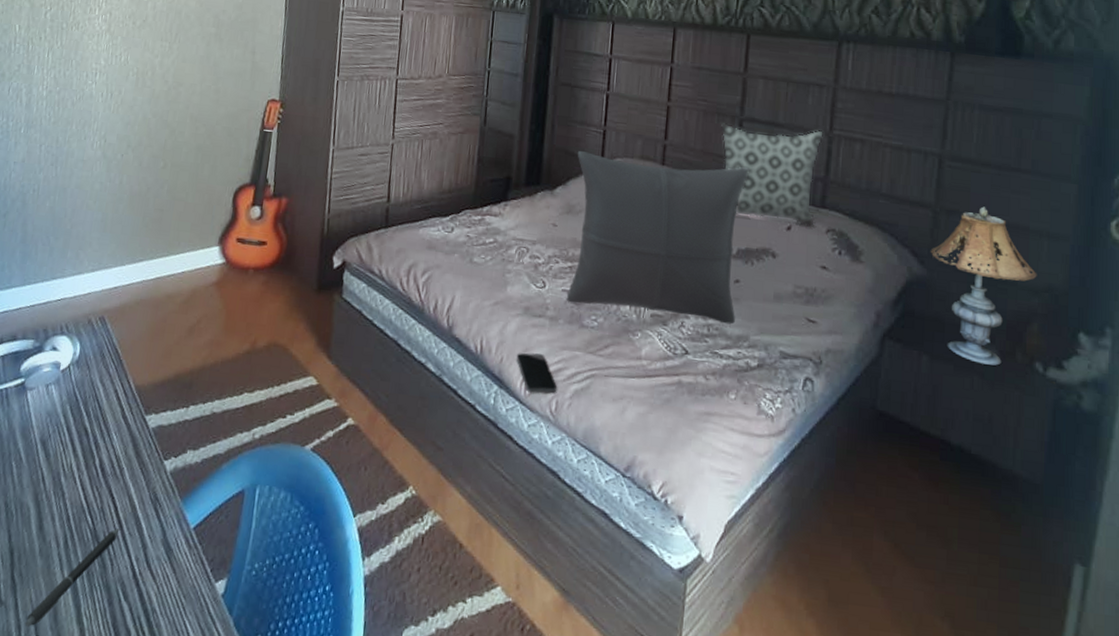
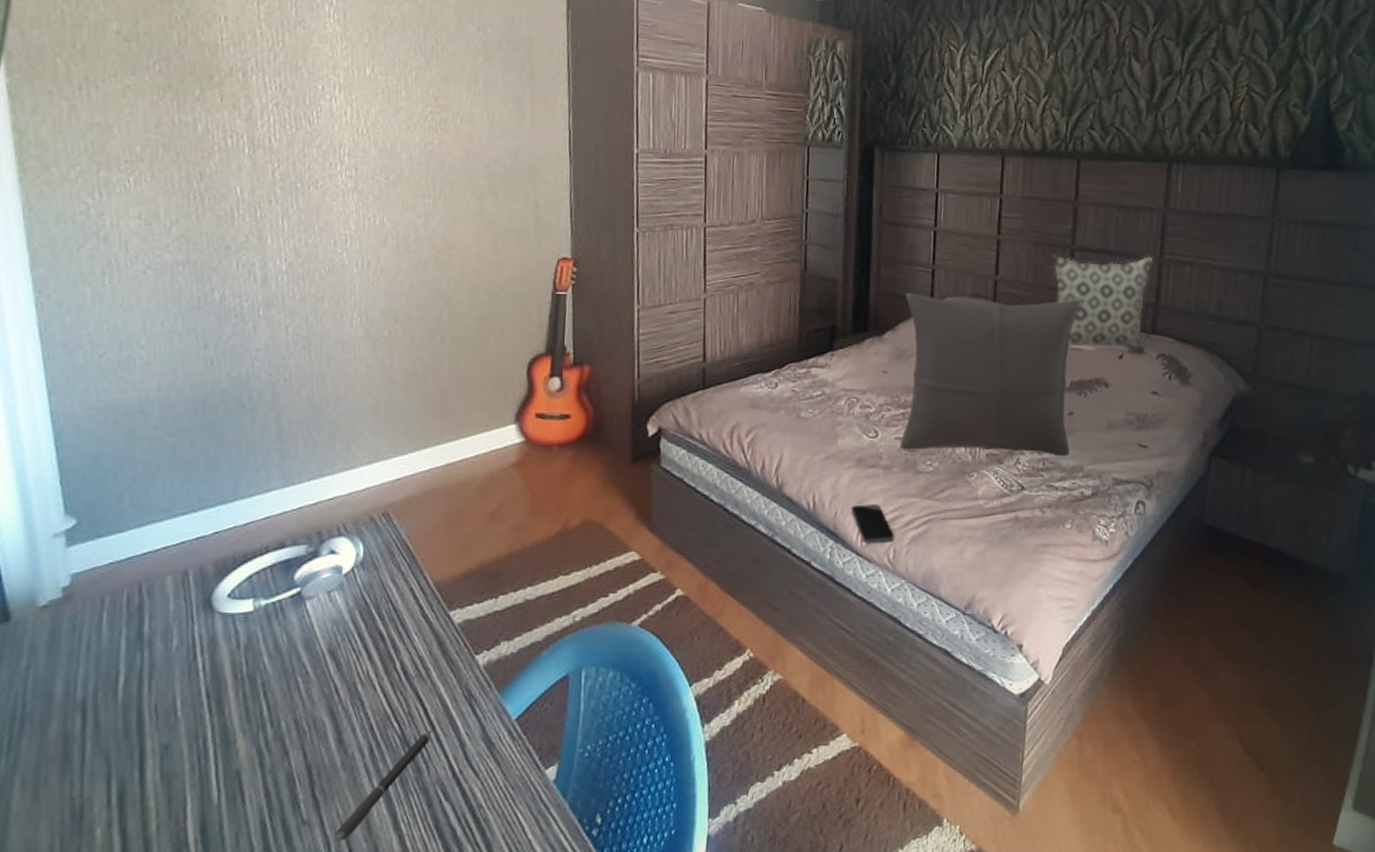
table lamp: present [930,206,1055,385] -> none [1254,321,1365,484]

